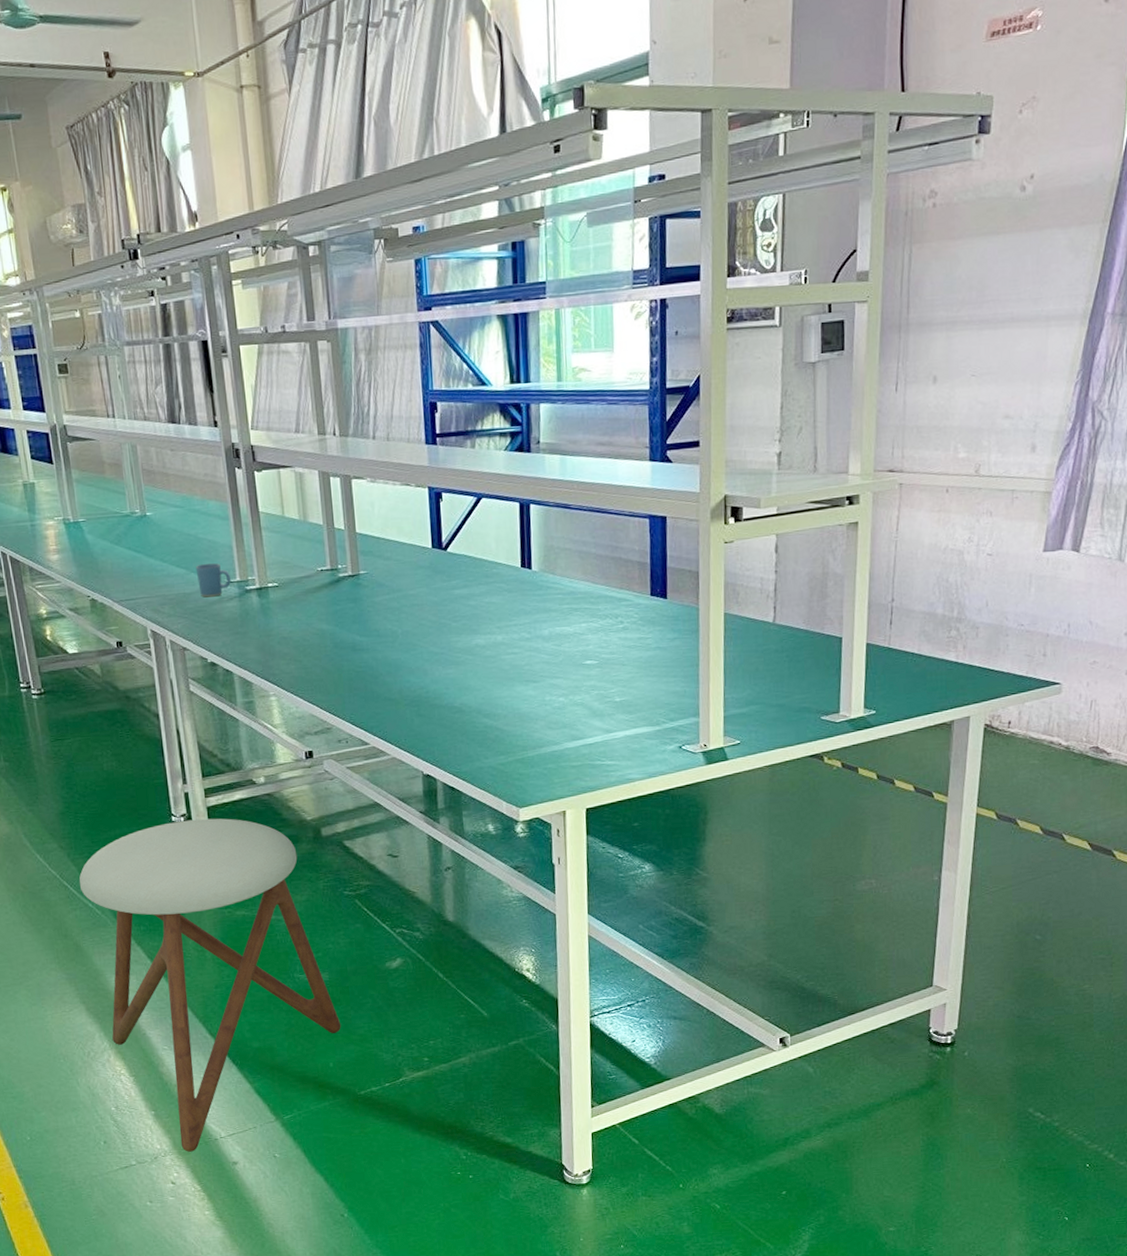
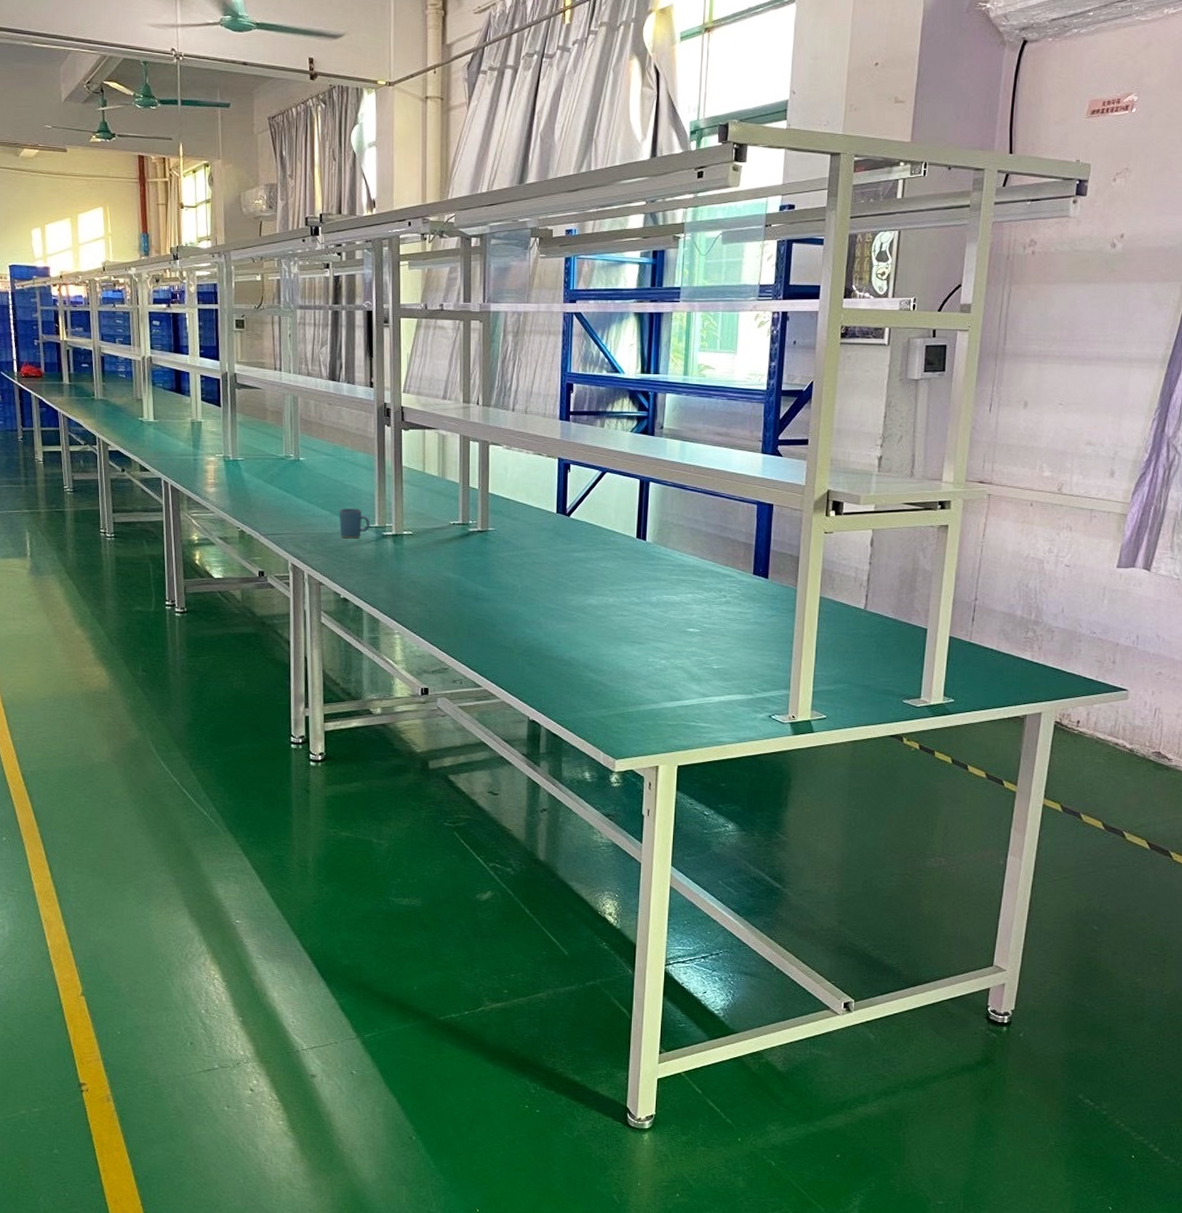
stool: present [79,818,341,1152] -> none [197,741,428,1061]

